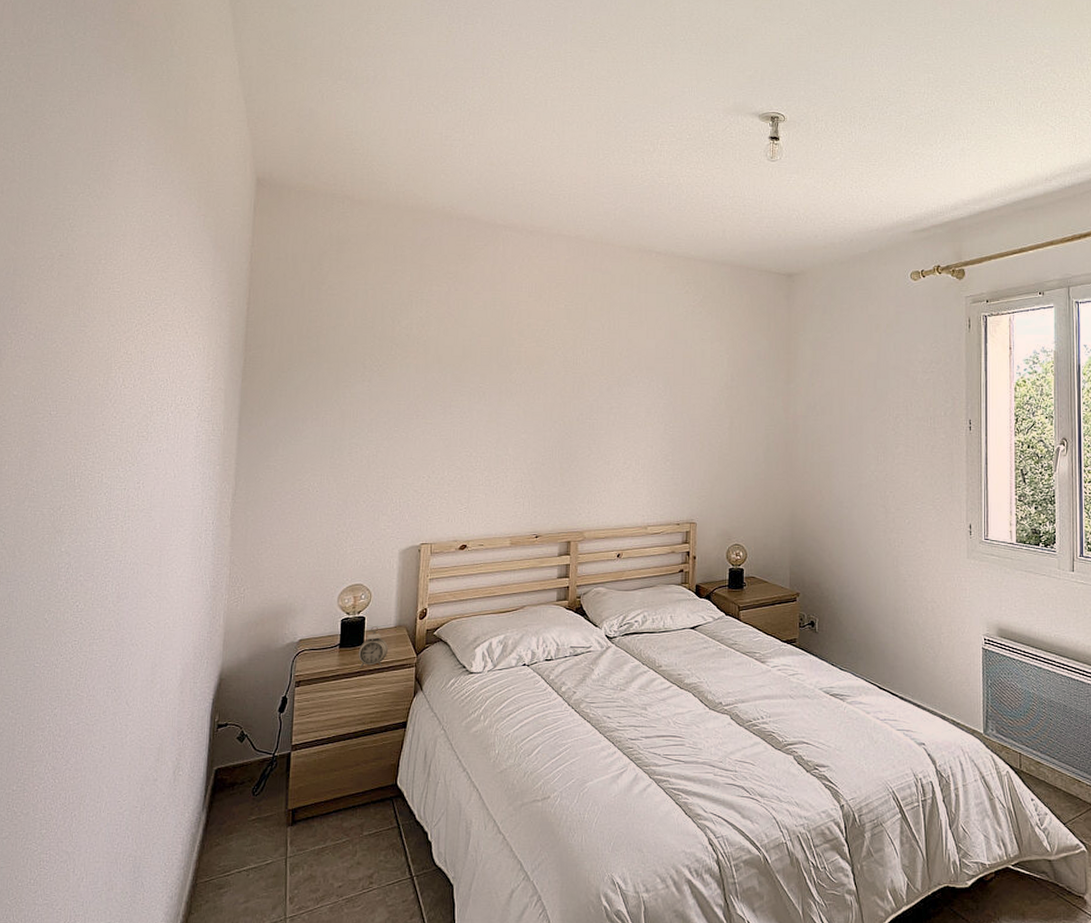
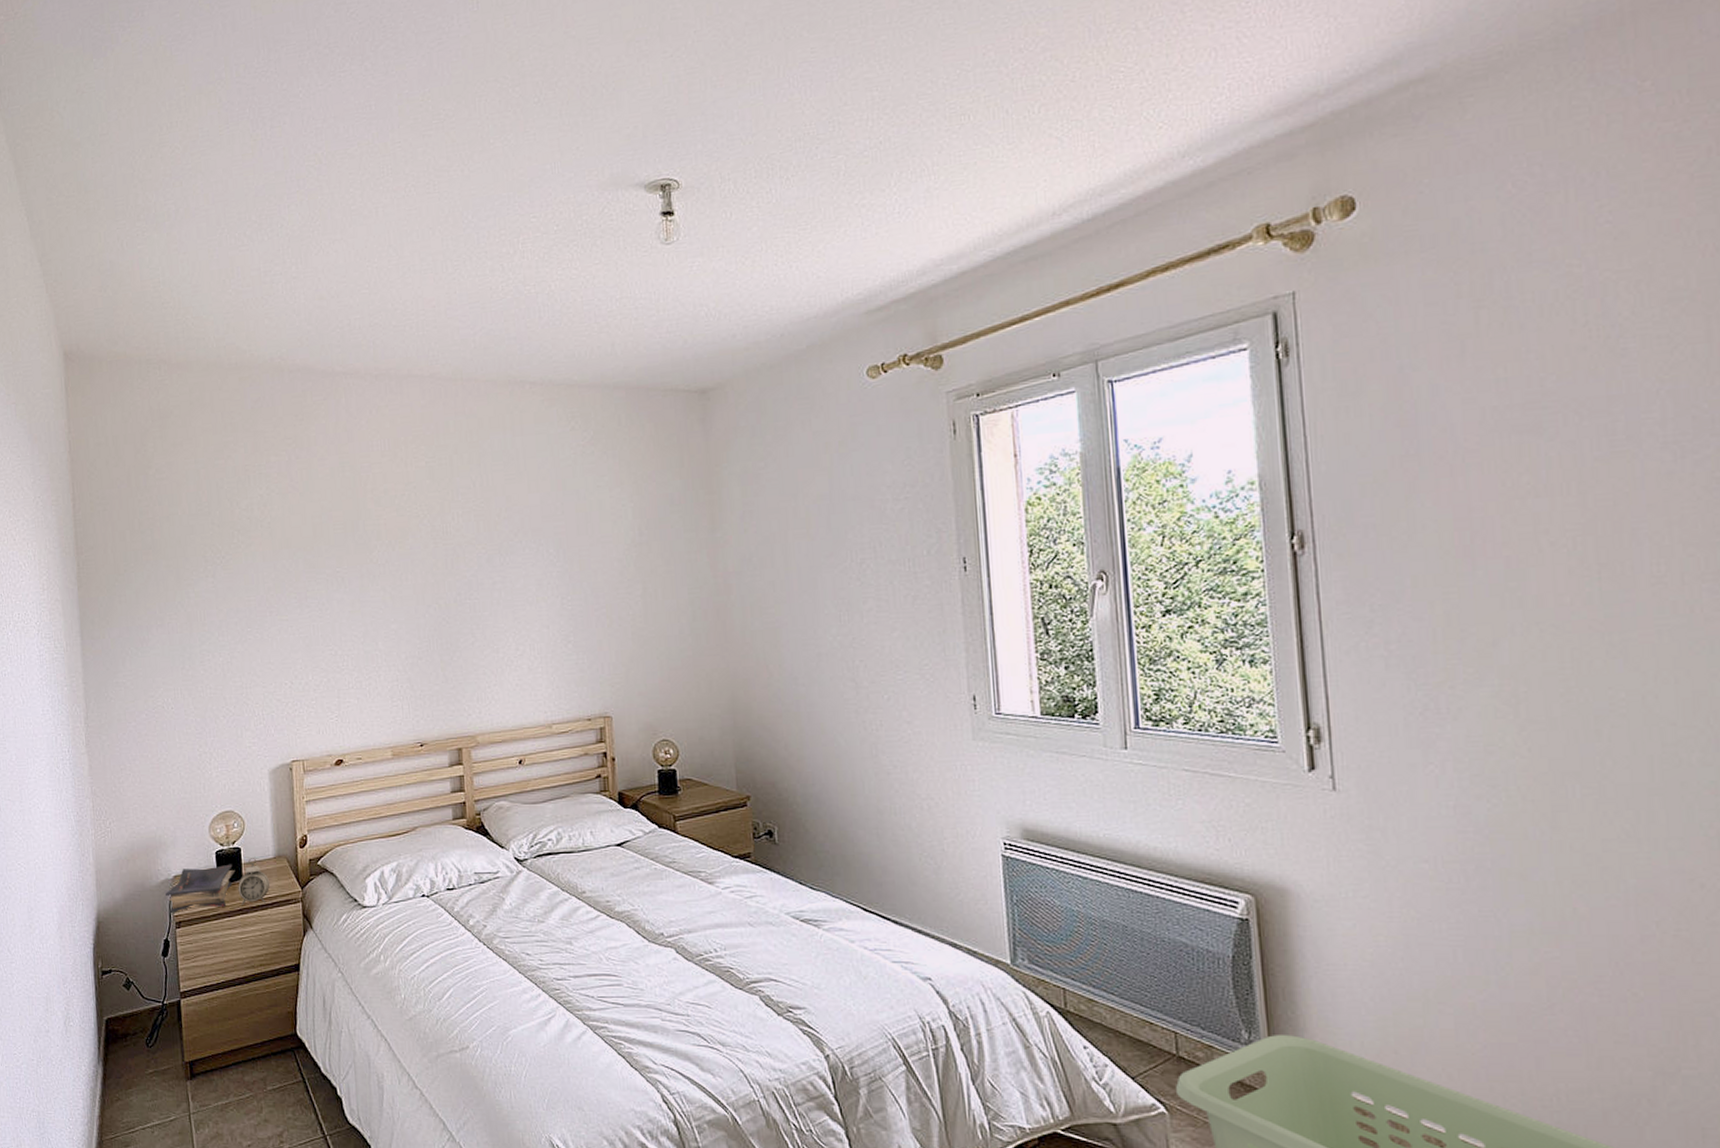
book: none [289,631,358,674] -> present [166,864,235,914]

